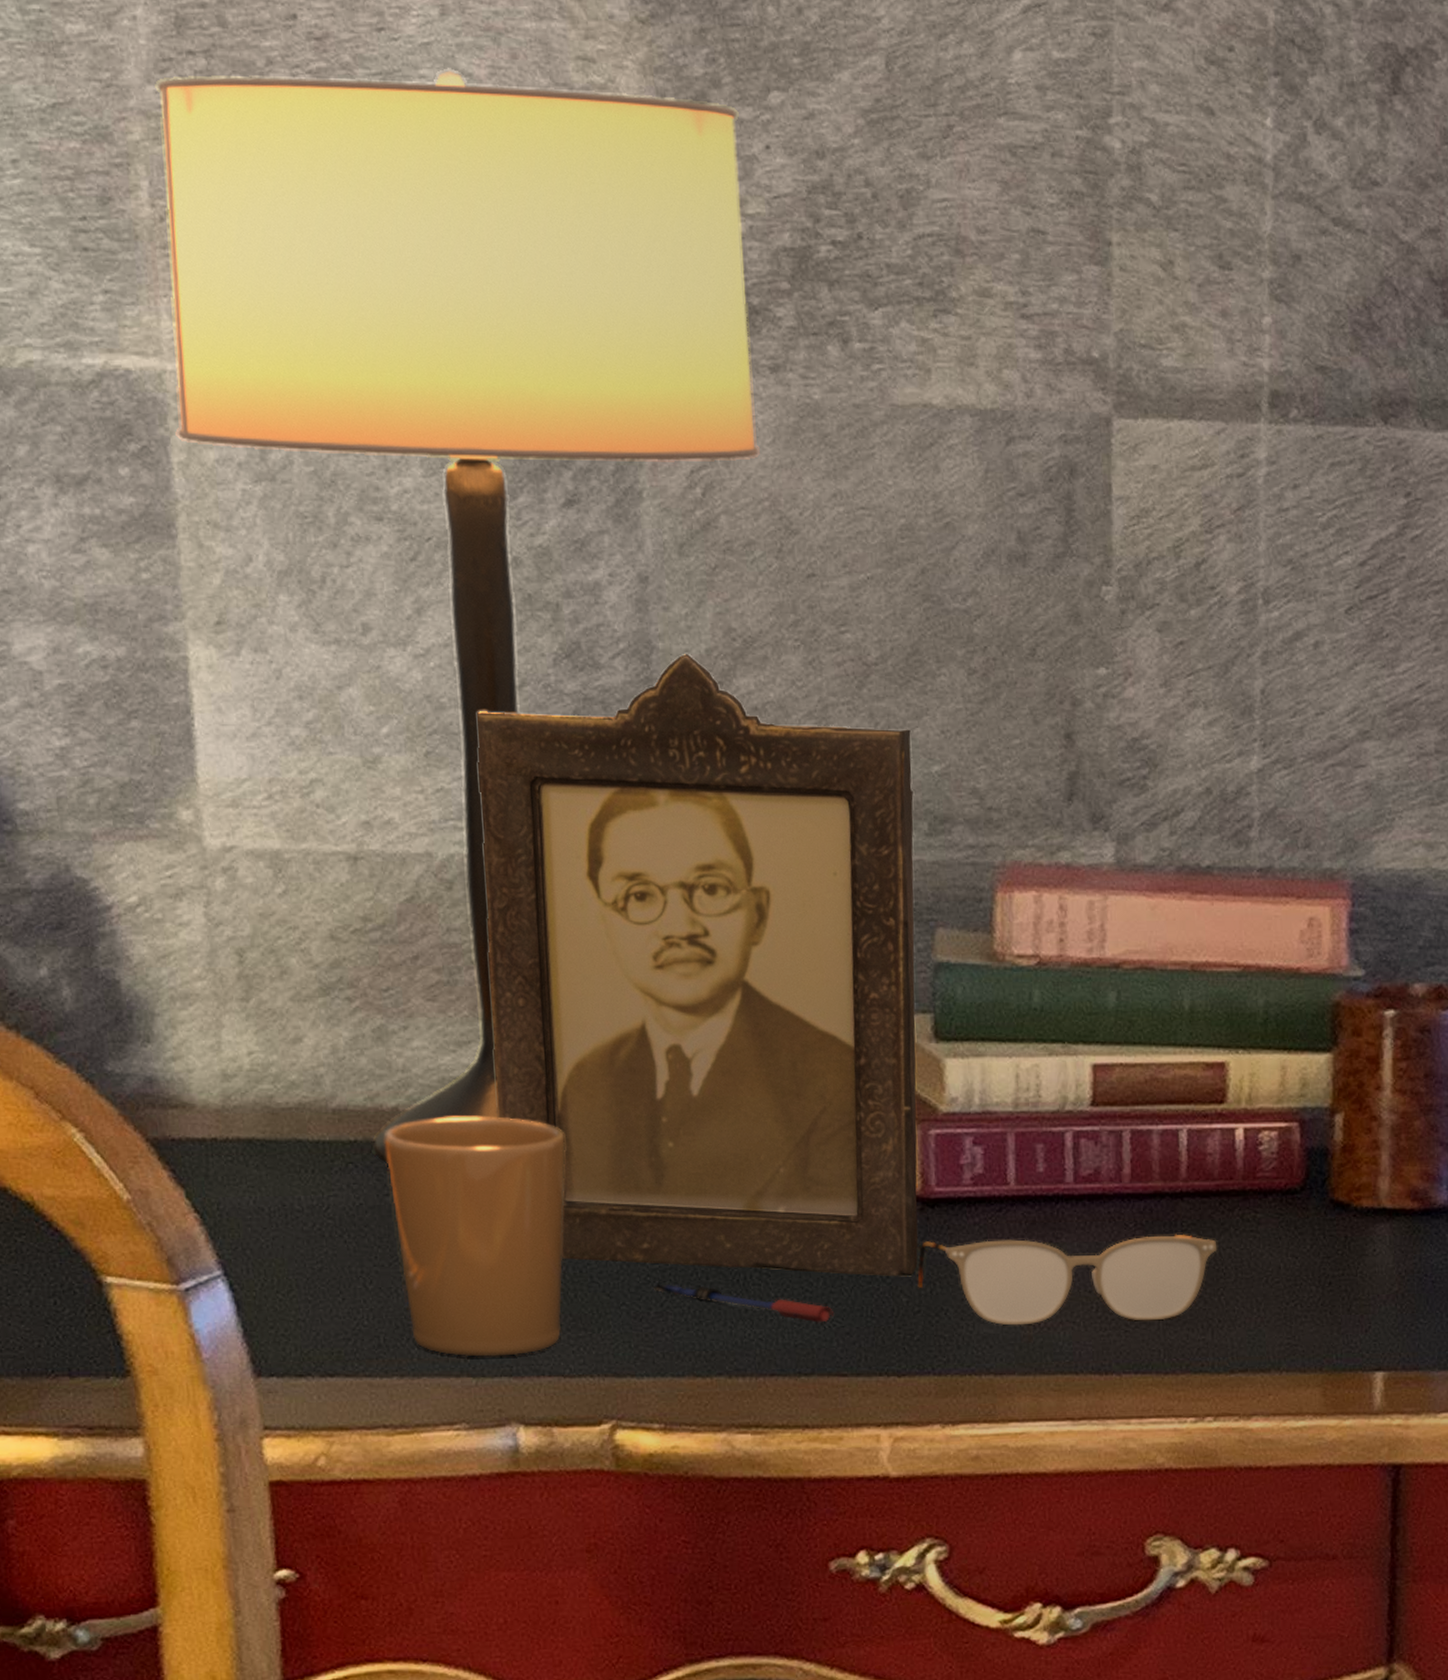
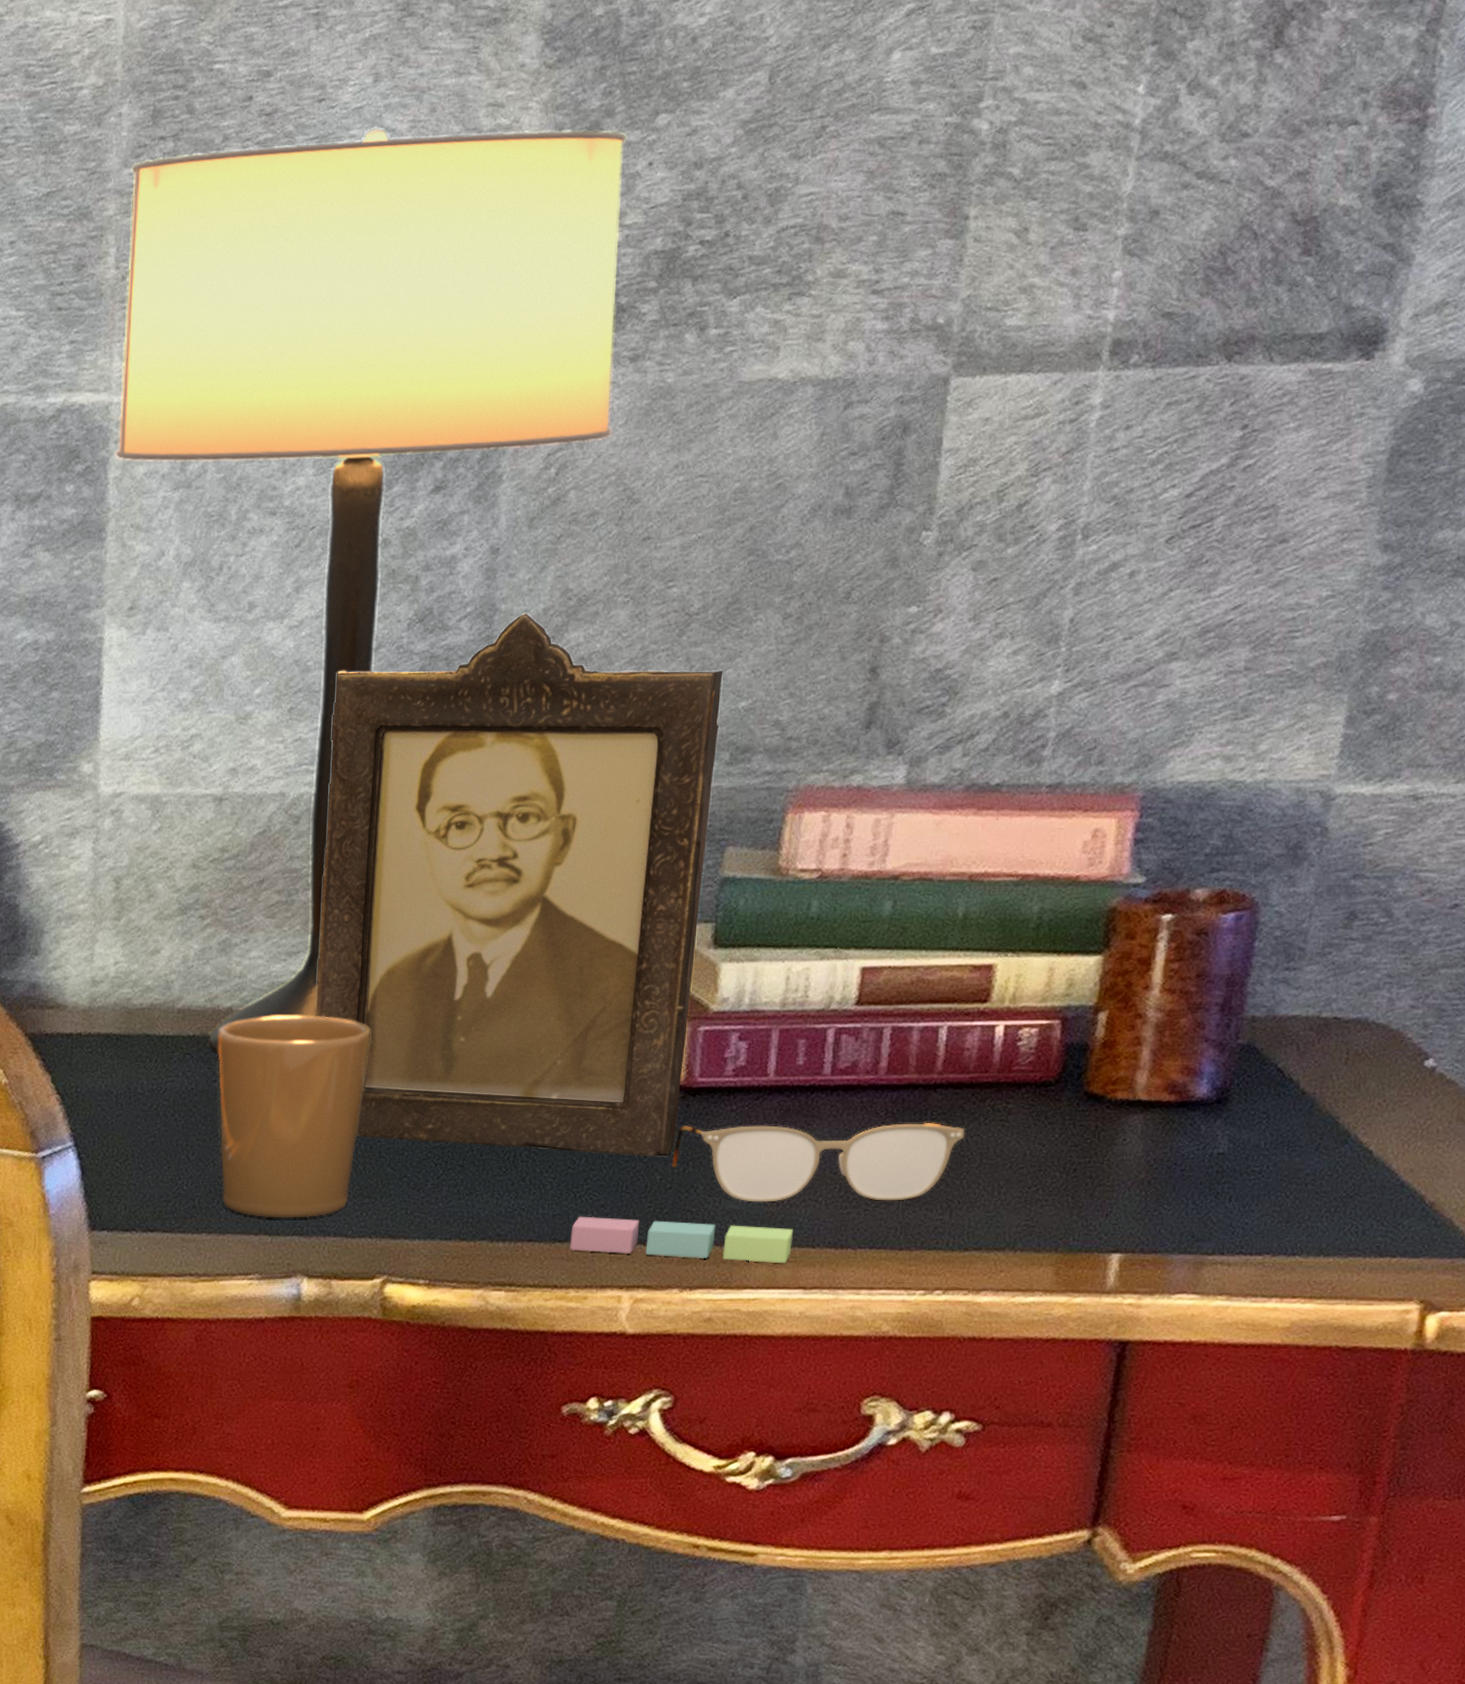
pen: present [654,1284,835,1323] -> none [433,1159,592,1196]
sticky notes: none [816,1345,1055,1393] -> present [570,1216,793,1264]

